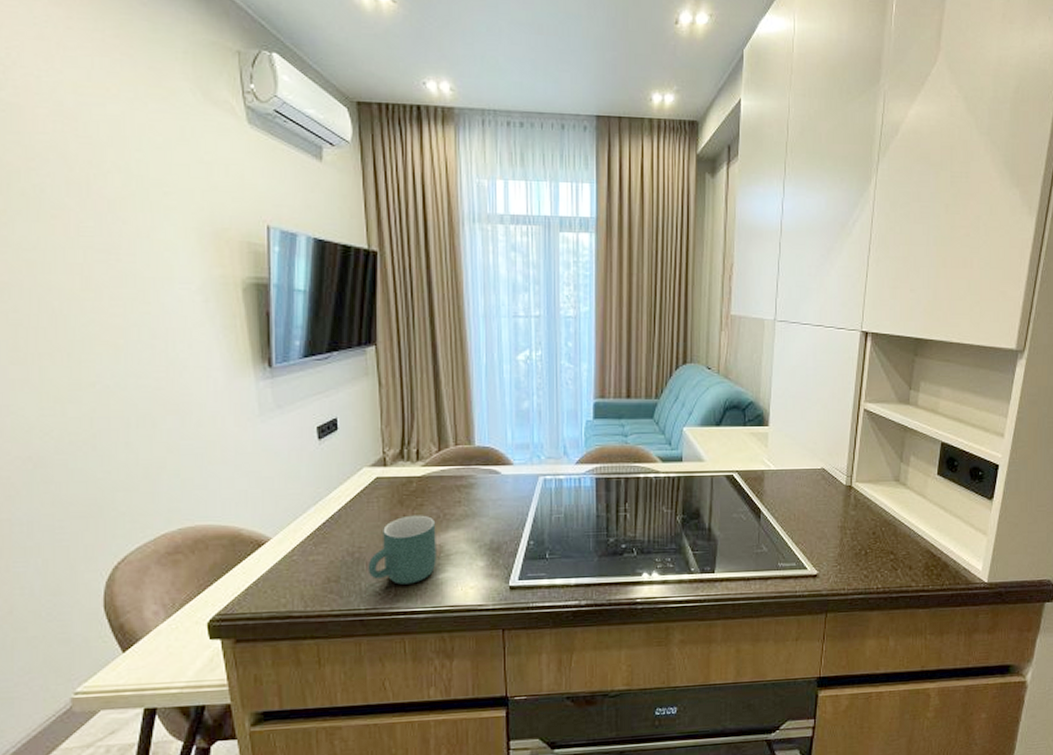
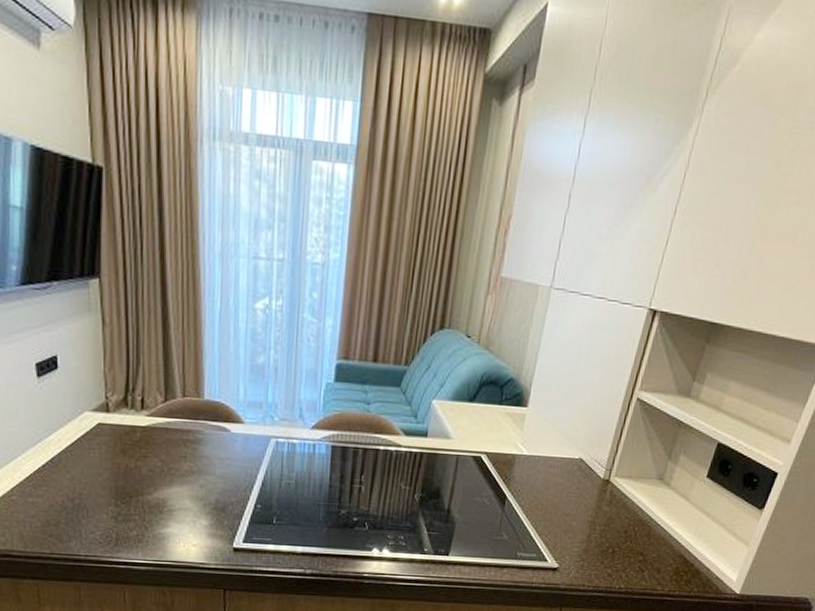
mug: present [367,515,436,585] -> none [88,466,160,536]

